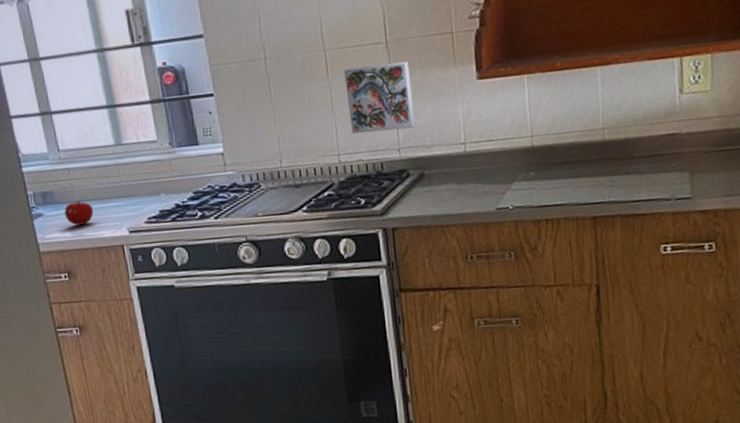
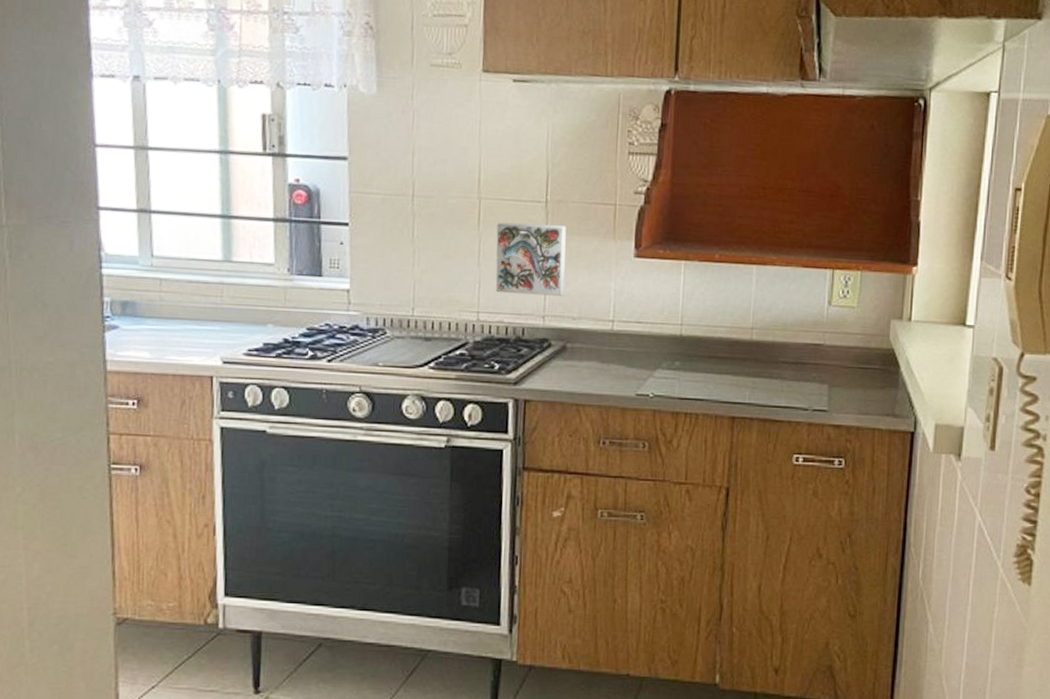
fruit: present [64,201,94,225] -> none [146,318,183,346]

